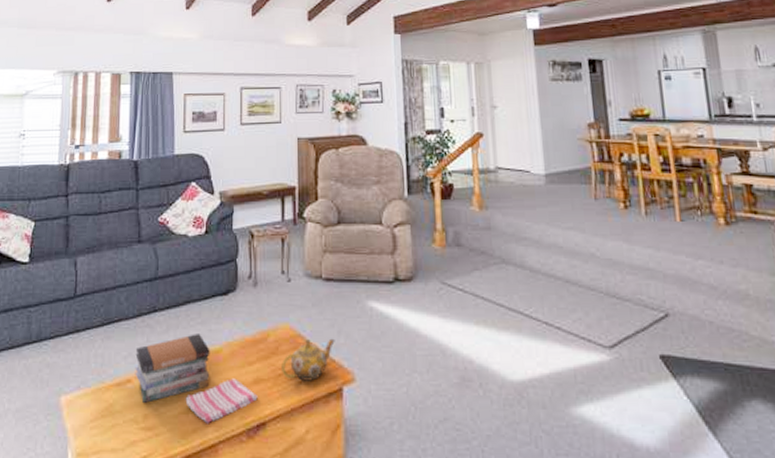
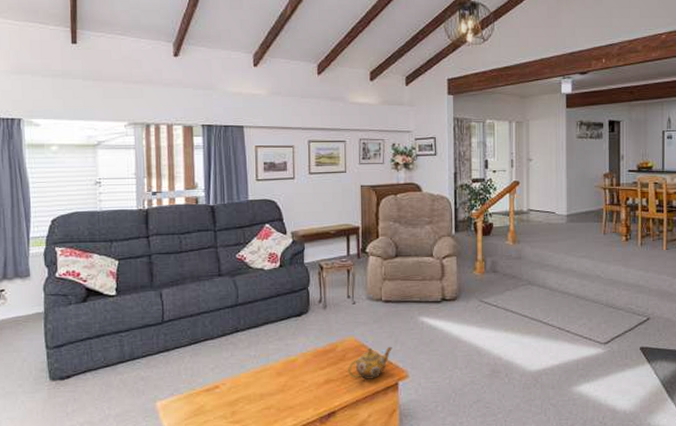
book stack: present [135,334,210,403] -> none [221,348,287,403]
dish towel: present [185,378,258,424] -> none [267,380,329,416]

